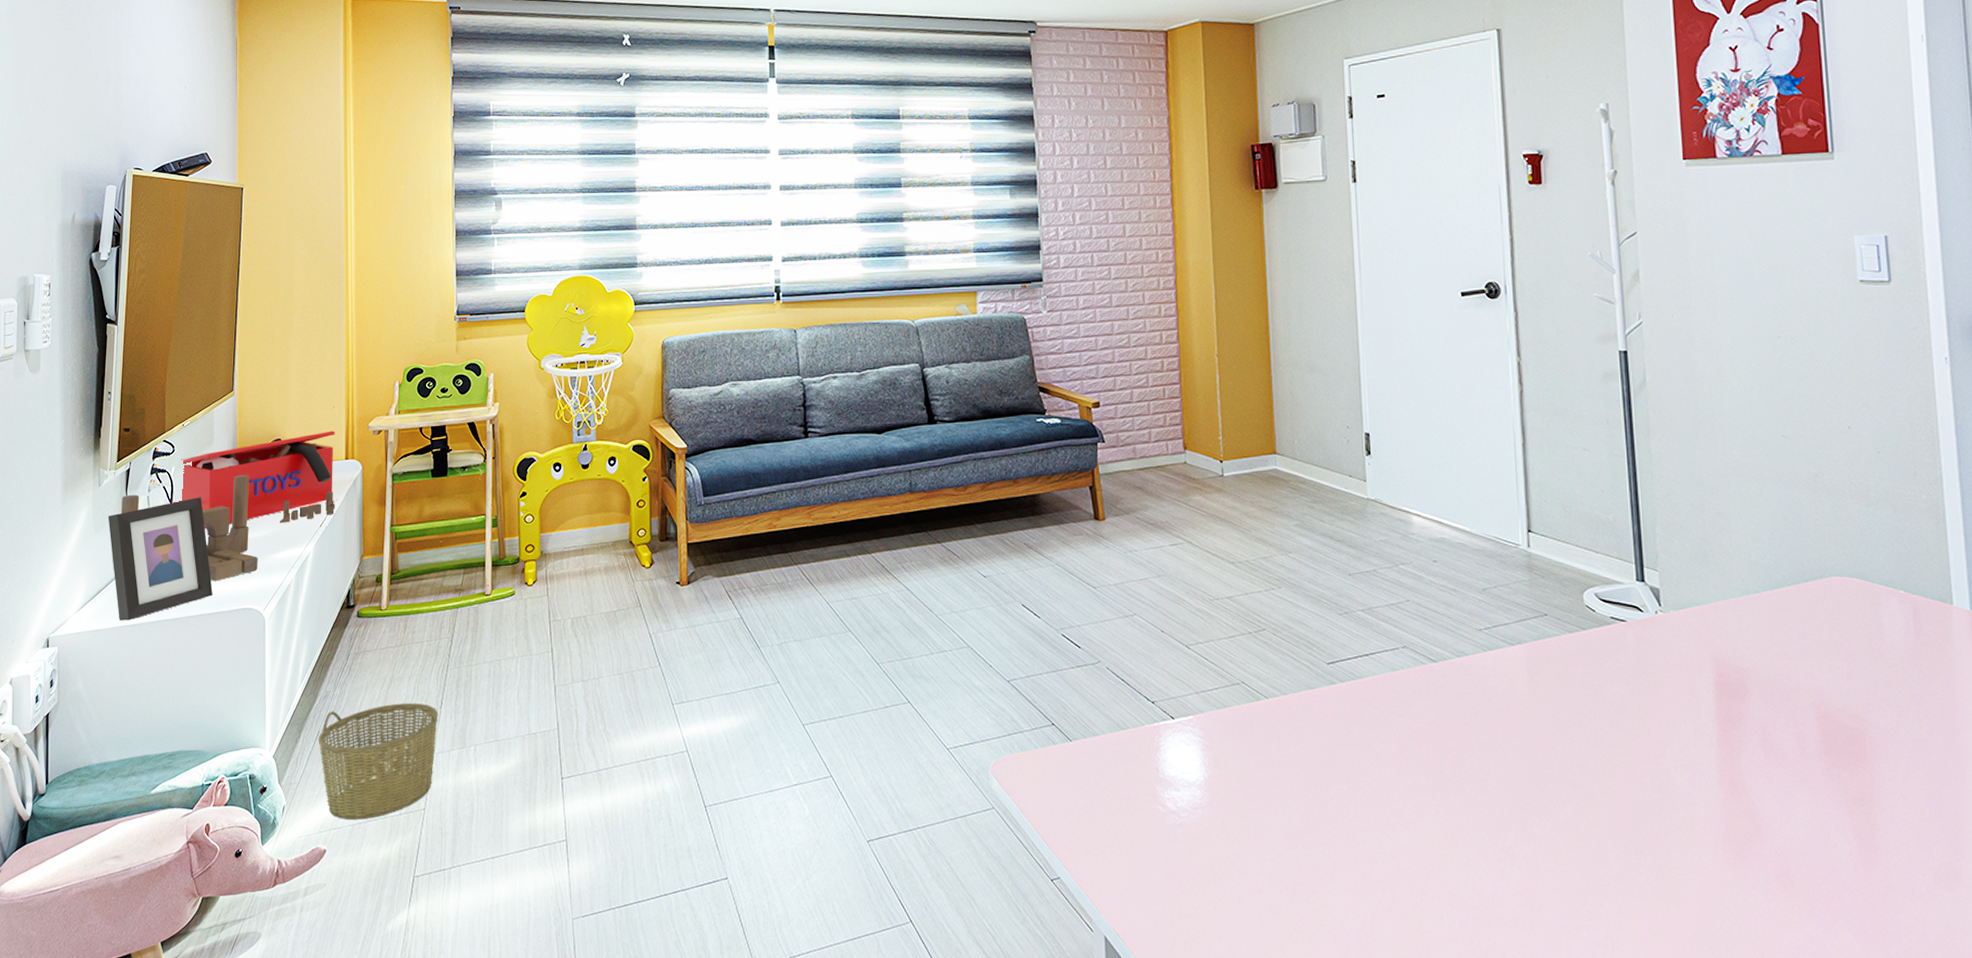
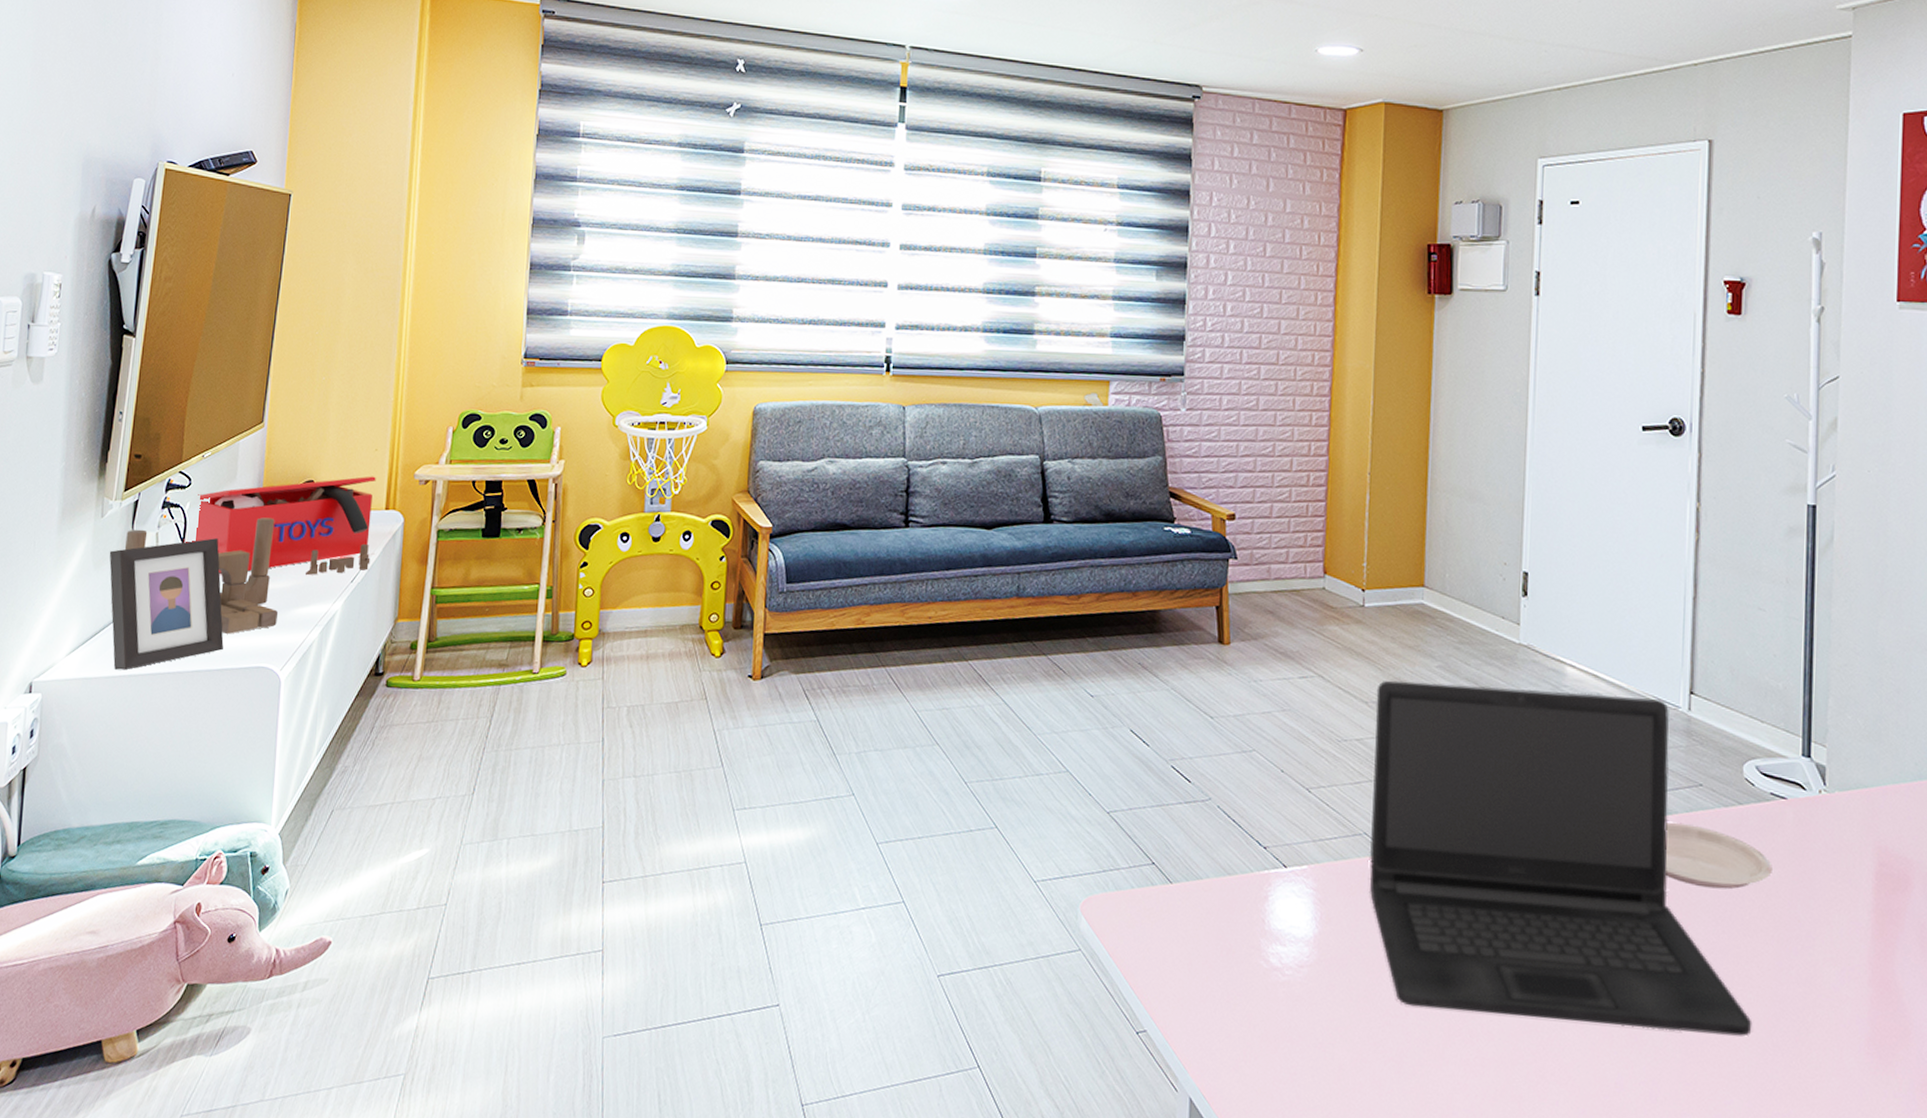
basket: present [318,703,439,820] -> none [331,785,470,911]
laptop: none [1241,538,1615,843] -> present [1369,680,1752,1036]
plate: none [1517,650,1619,709] -> present [1665,821,1772,889]

